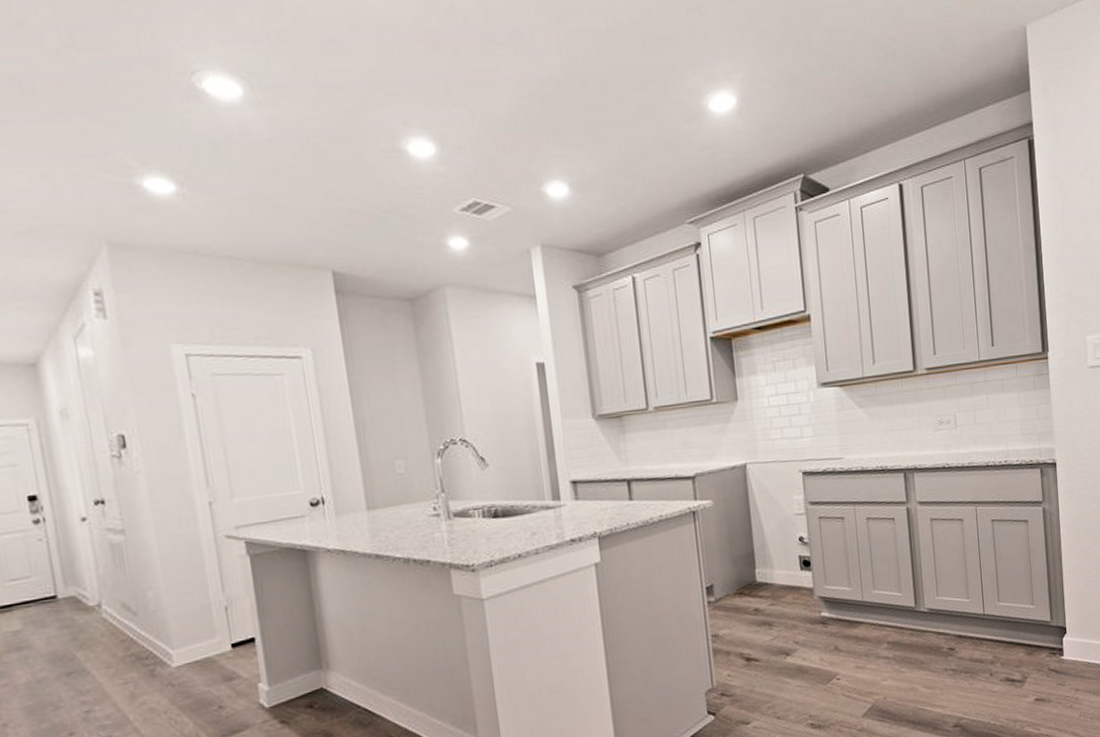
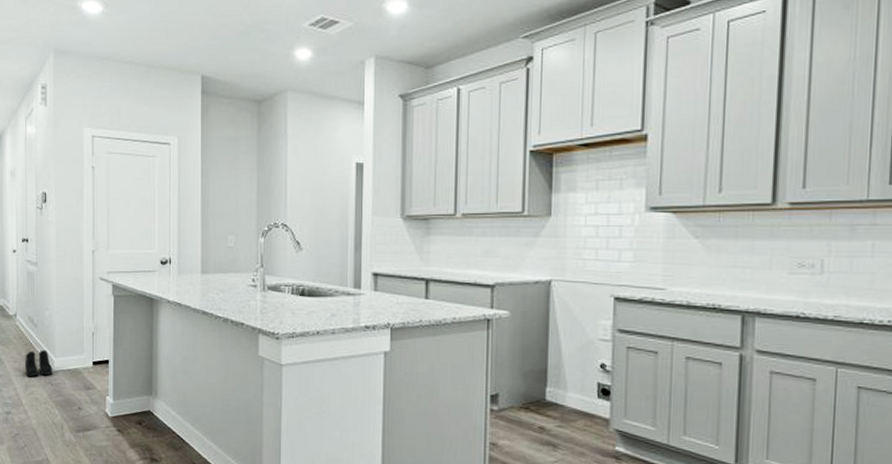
boots: none [123,642,172,684] -> present [25,349,53,378]

